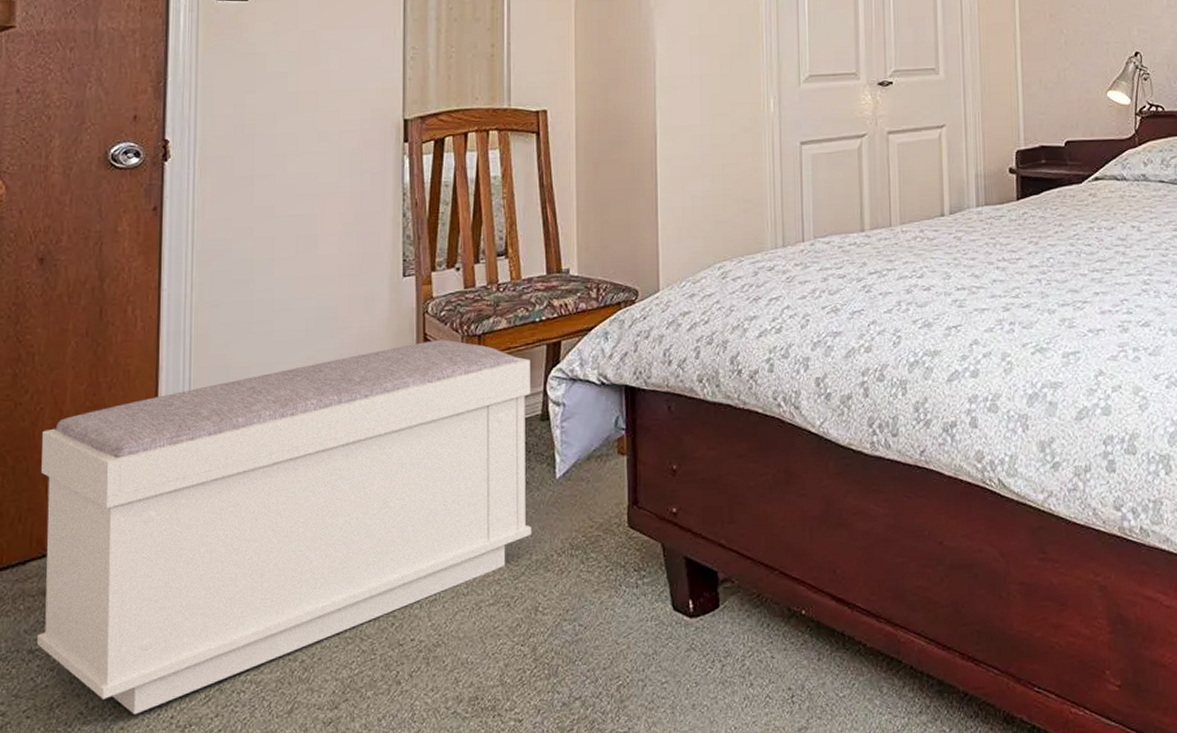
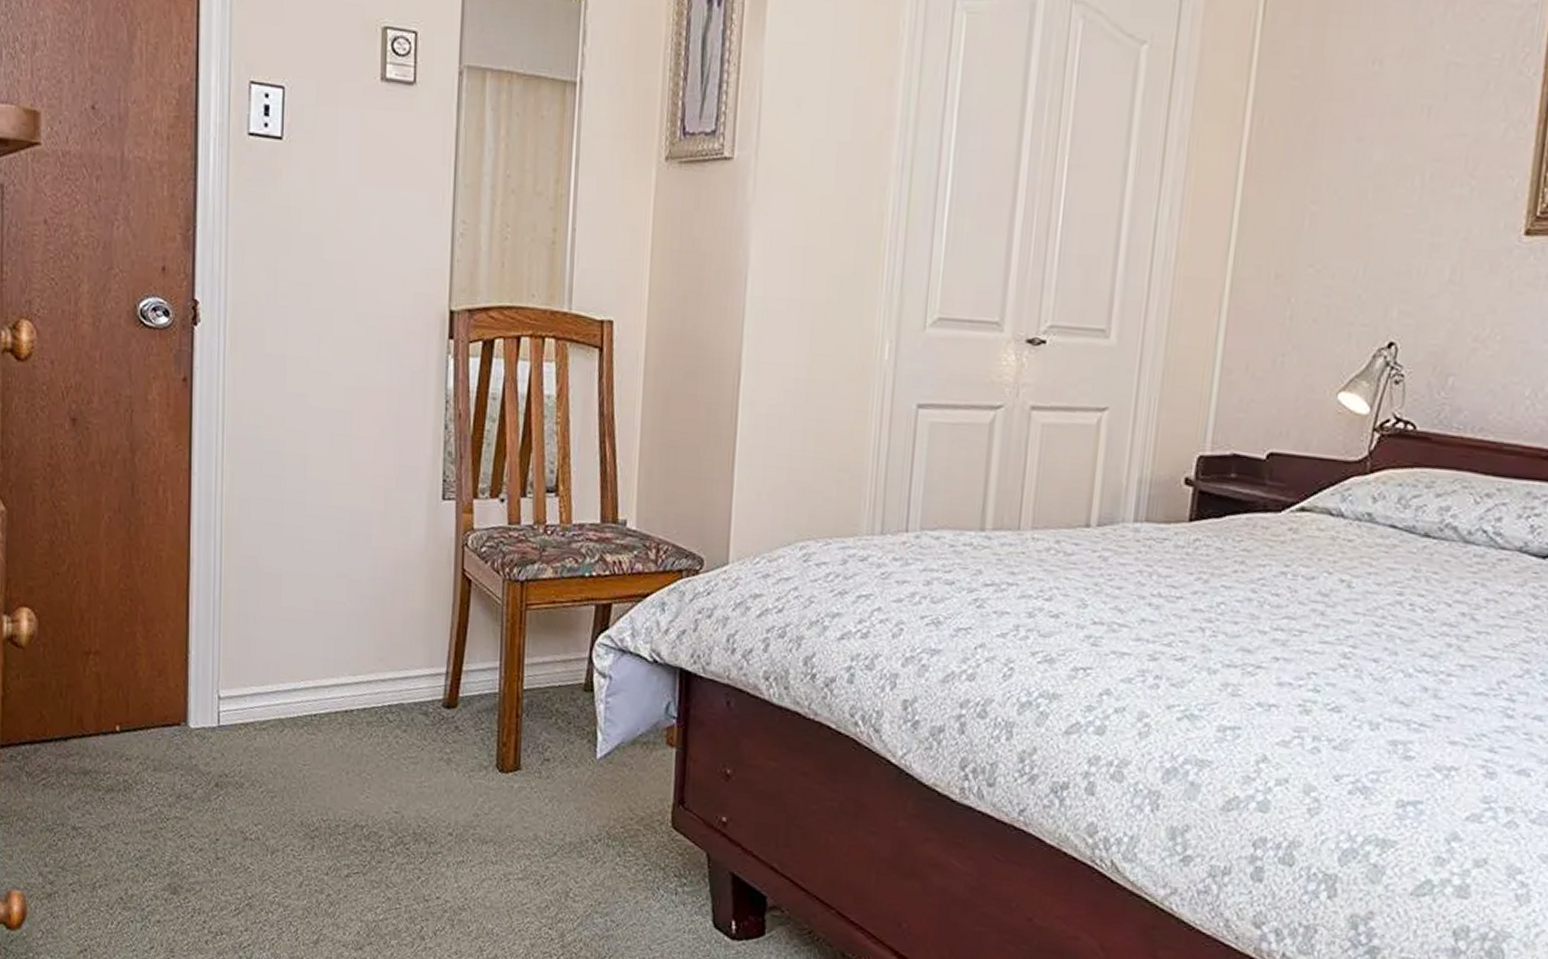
bench: present [37,339,531,714] -> none [79,578,576,911]

